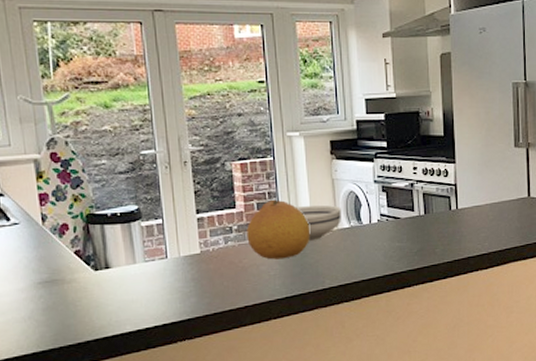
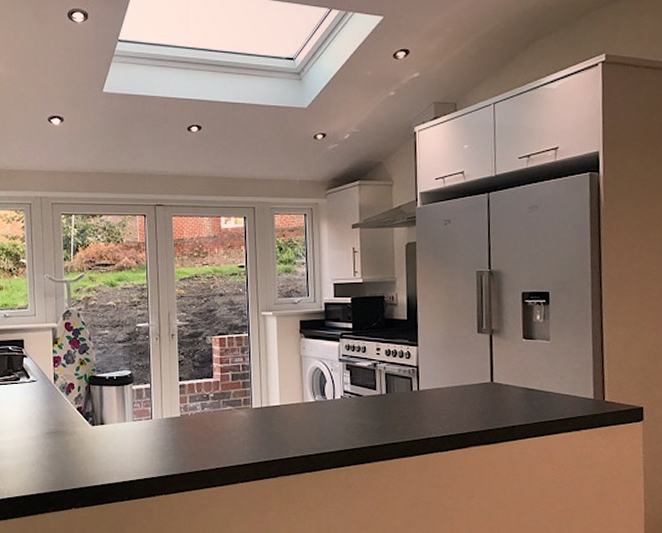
fruit: present [246,200,311,260] -> none [221,373,278,427]
bowl: present [296,204,341,241] -> none [266,378,307,412]

